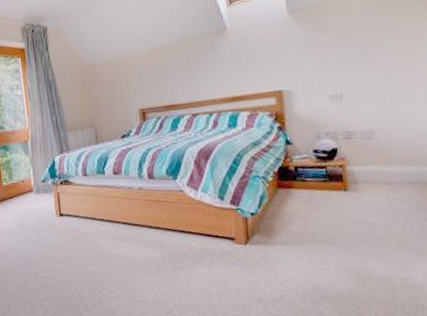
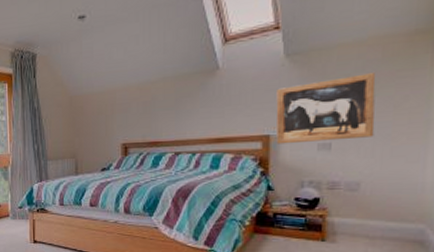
wall art: none [284,23,382,99] -> present [276,73,376,145]

